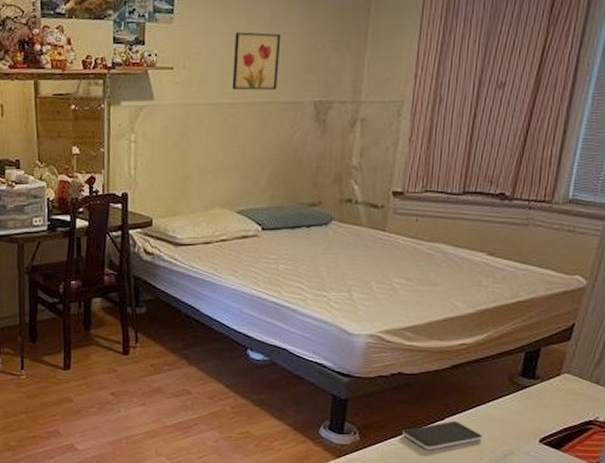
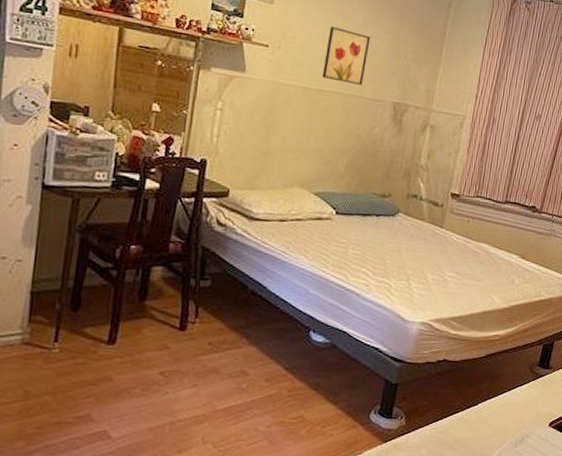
smartphone: present [402,421,483,450] -> none [442,406,507,434]

